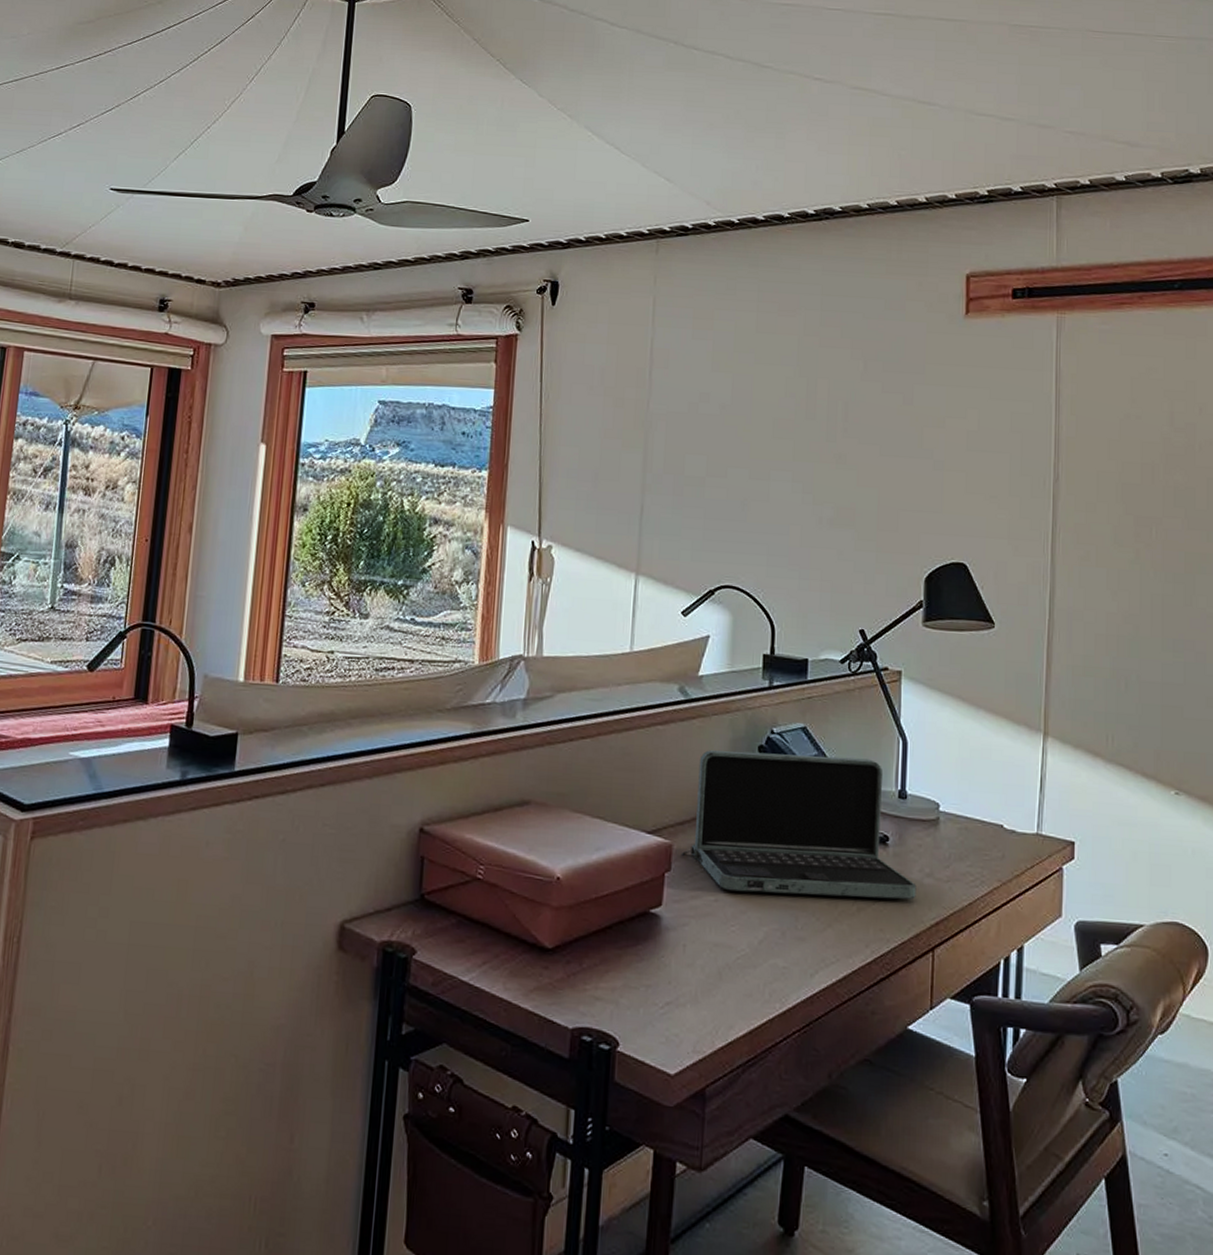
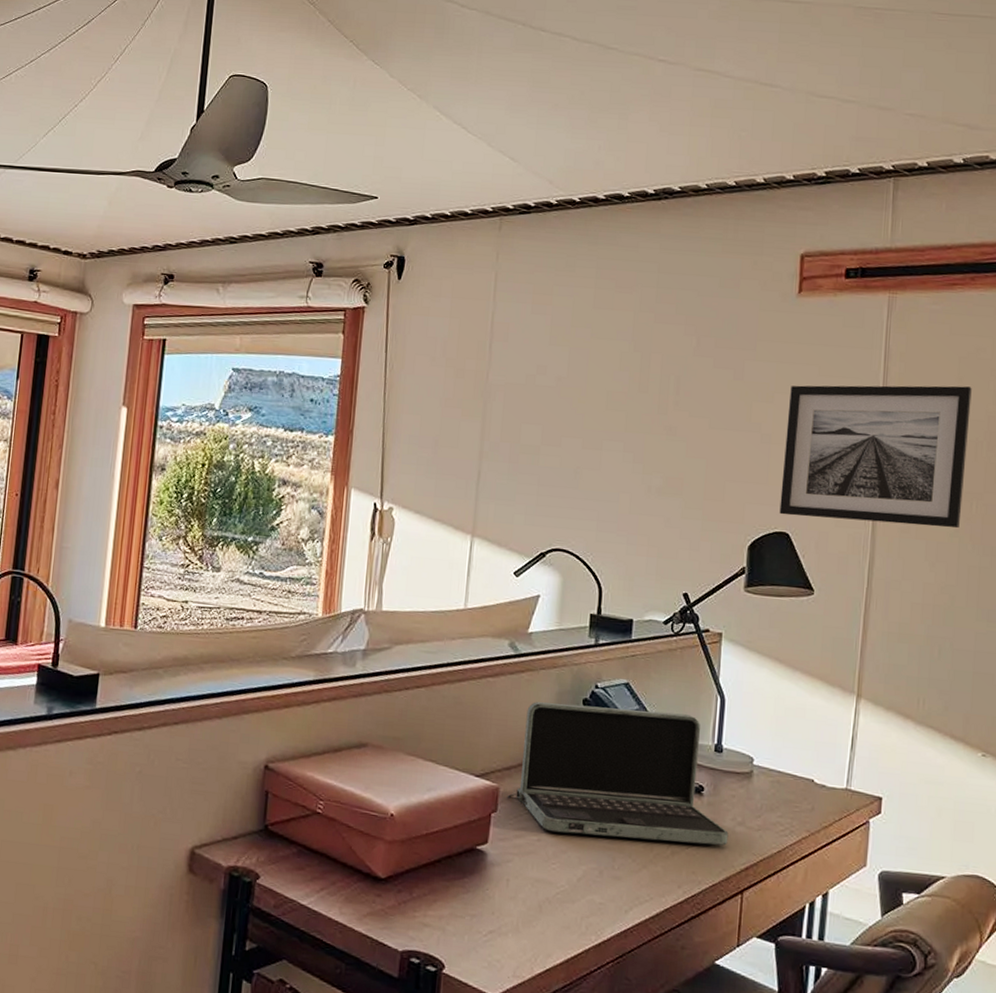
wall art: none [955,407,1145,555] -> present [779,385,972,529]

